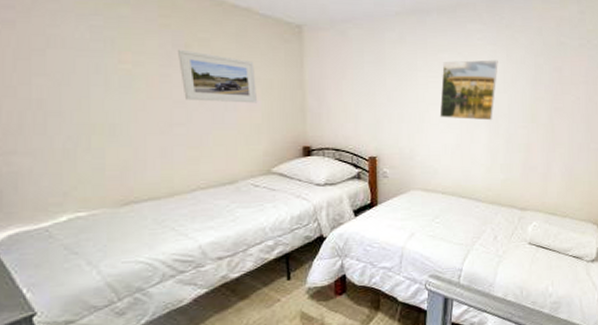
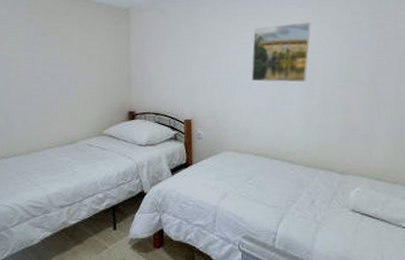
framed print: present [178,49,257,104] -> none [38,36,93,77]

